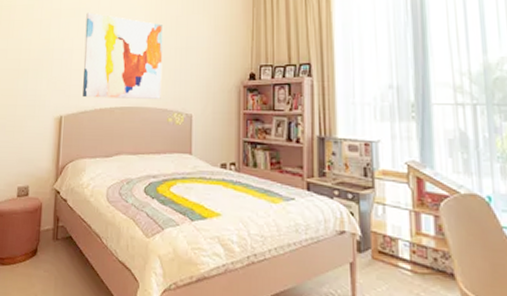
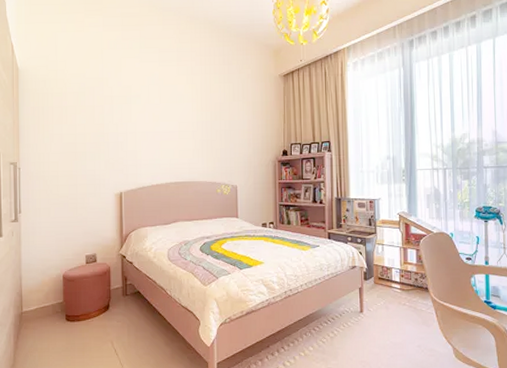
wall art: present [82,12,164,99] -> none [137,99,210,175]

